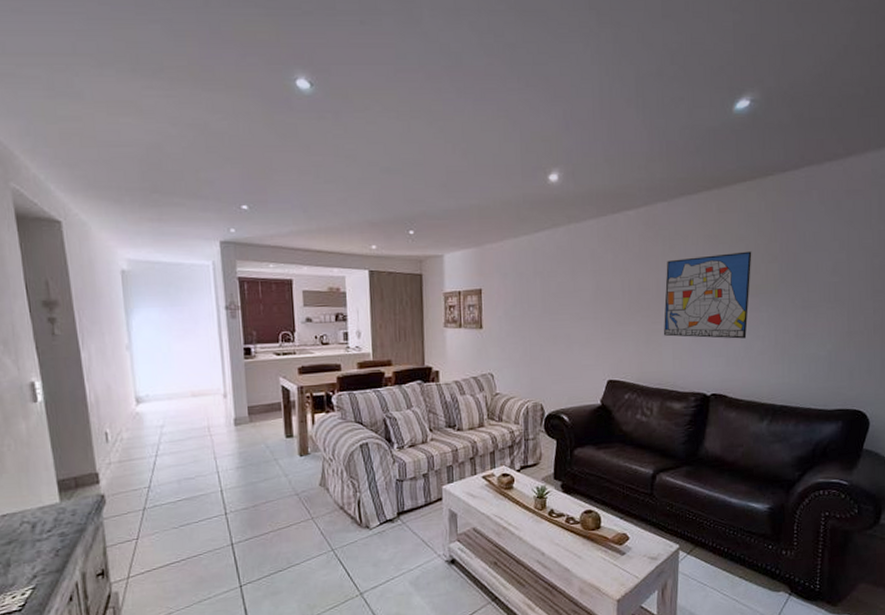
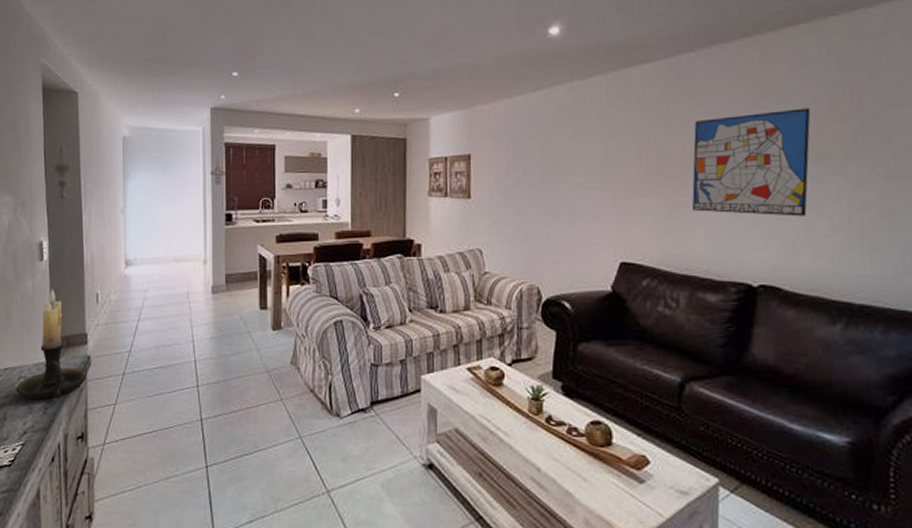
candle holder: none [19,430,102,544] -> present [16,288,87,400]

